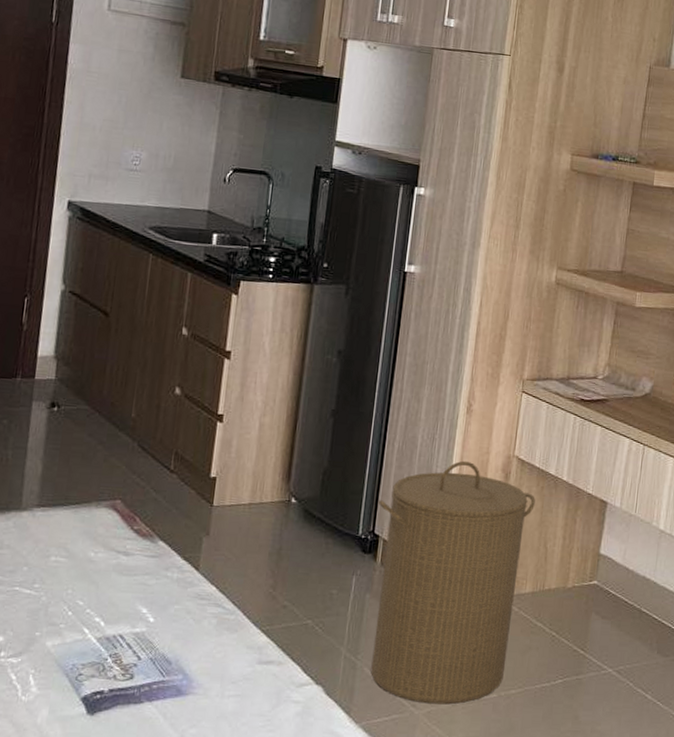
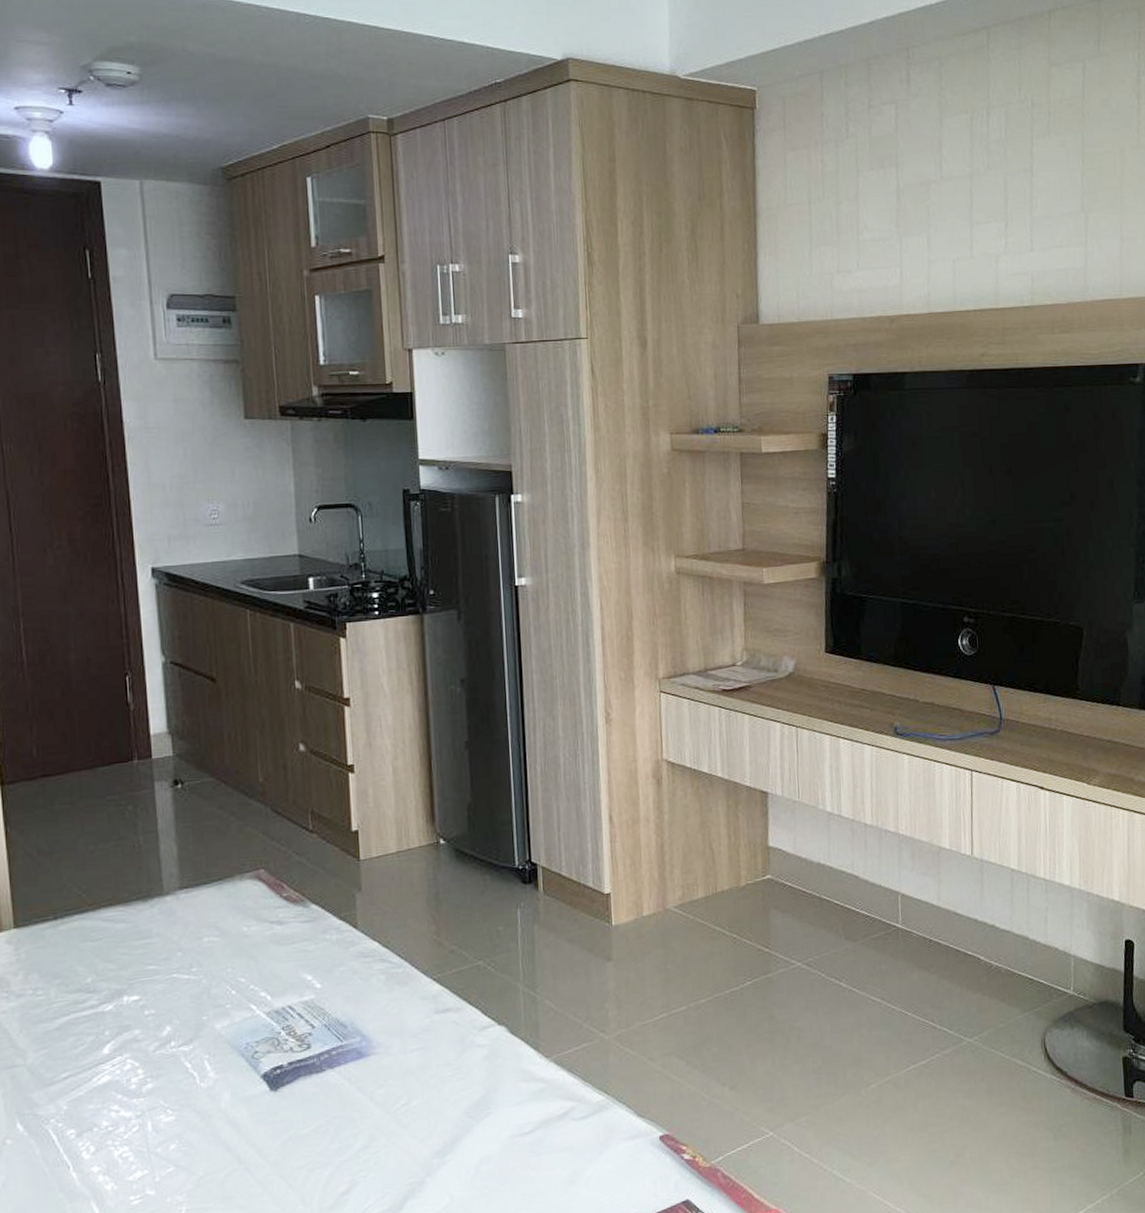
laundry hamper: present [371,460,535,705] -> none [529,772,693,1027]

